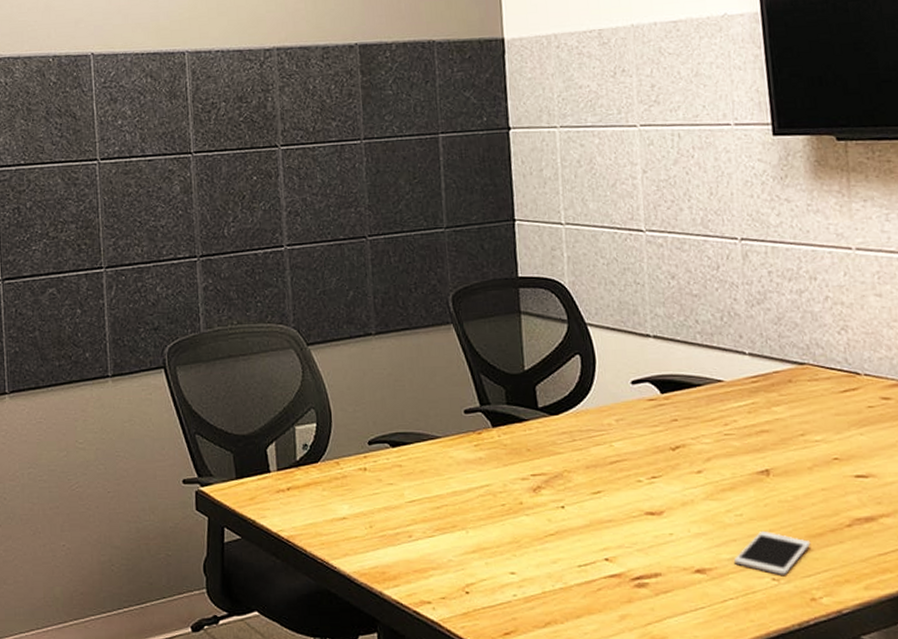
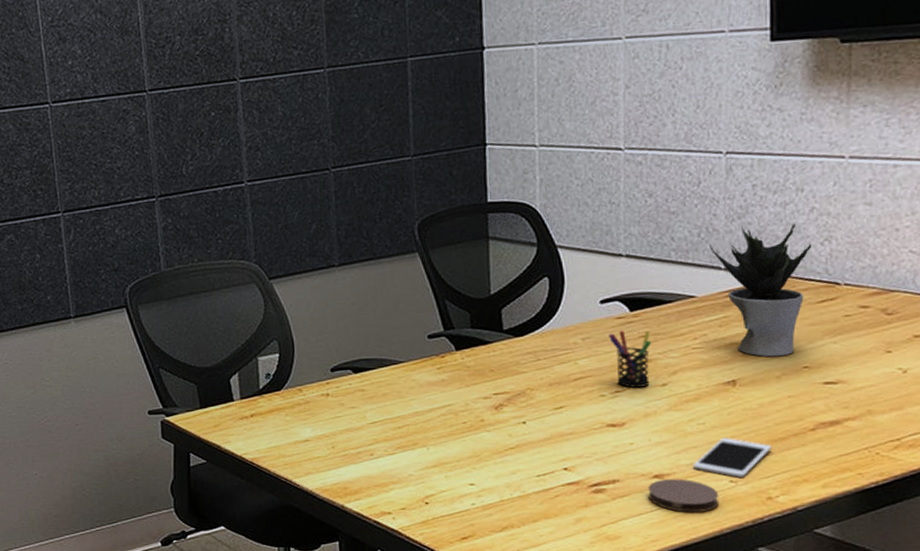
pen holder: none [640,413,685,474] -> present [607,330,652,388]
coaster: none [690,574,764,613] -> present [648,479,719,513]
potted plant: none [733,310,829,447] -> present [710,223,811,357]

